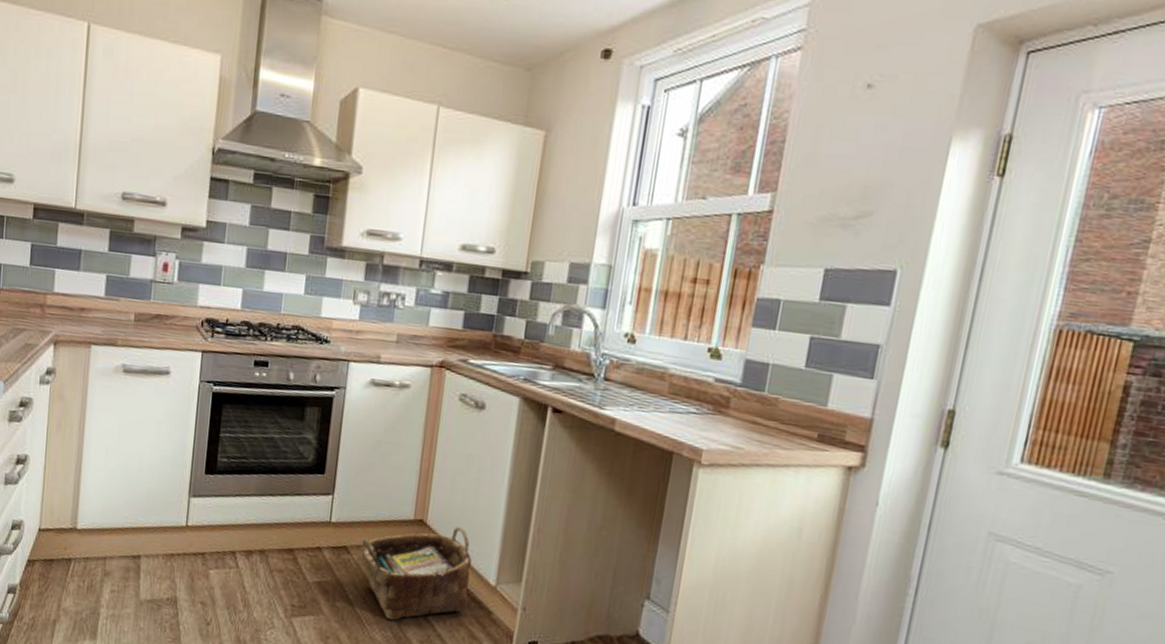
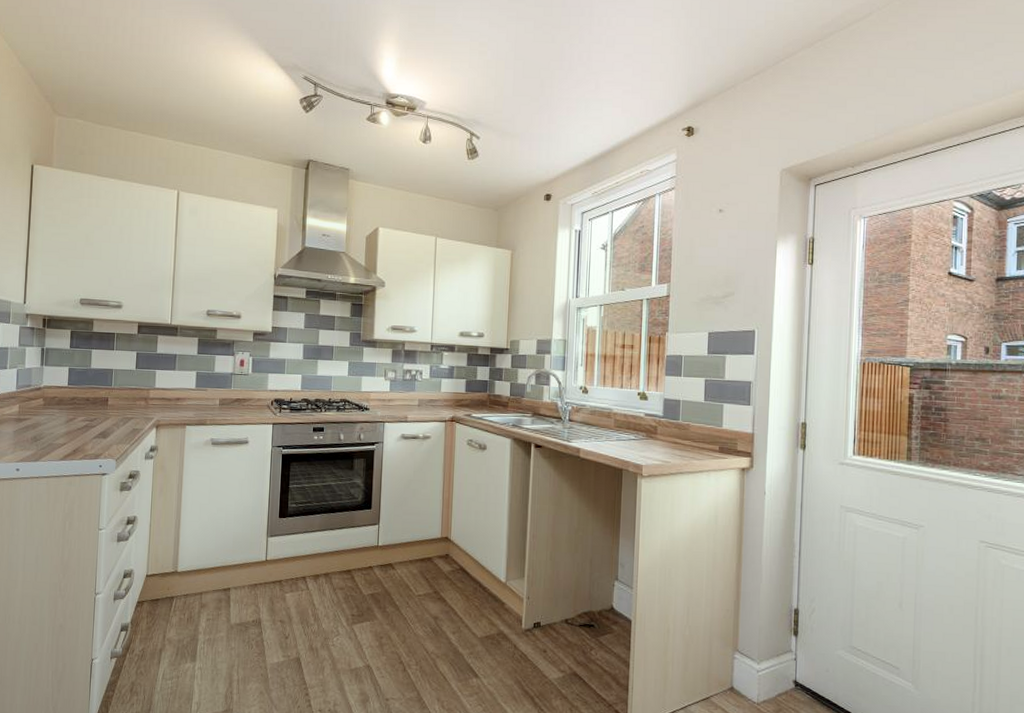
woven basket: present [360,526,472,621] -> none [402,539,486,618]

